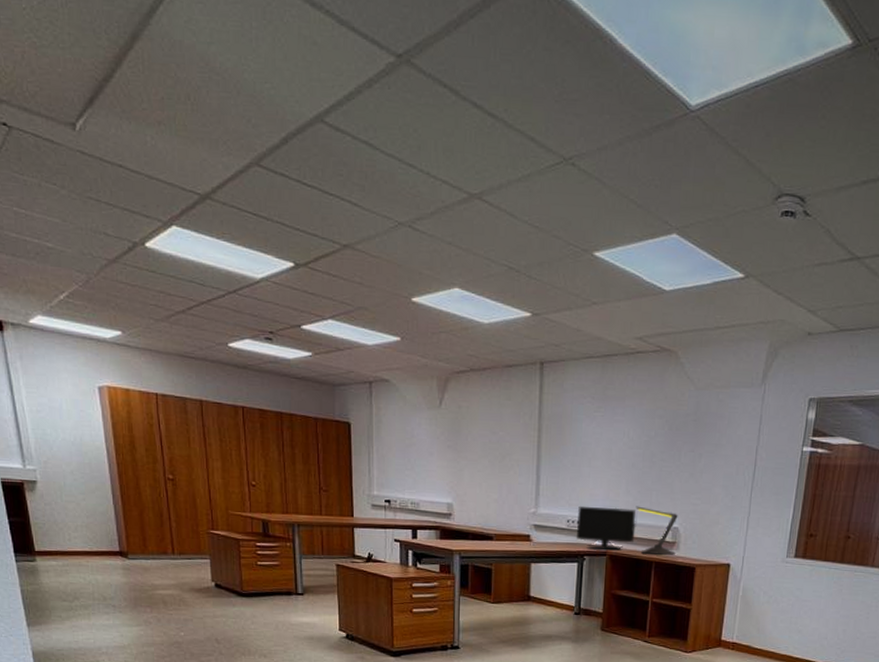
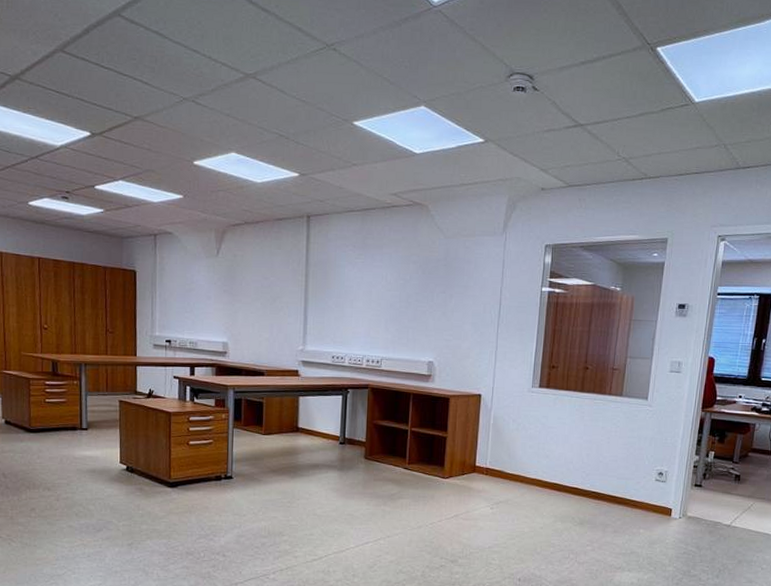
monitor: present [576,505,636,550] -> none [340,343,395,383]
desk lamp: present [635,506,678,555] -> none [394,342,433,387]

